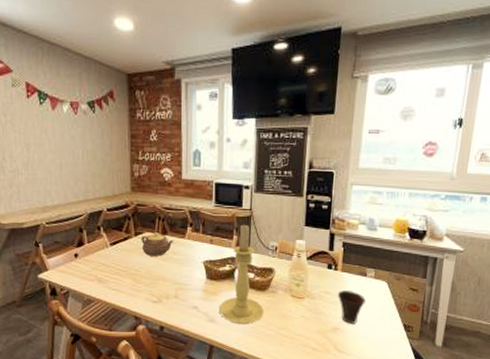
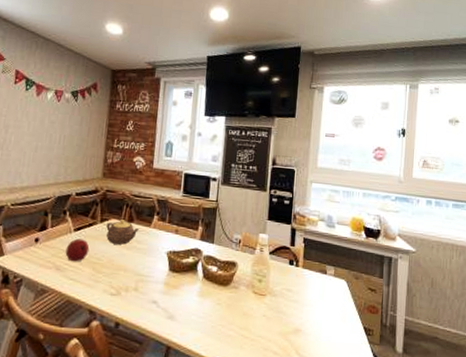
fruit: none [105,252,127,274] -> present [65,238,90,262]
candle holder: present [220,224,265,325] -> none [180,215,226,323]
cup: present [337,290,366,324] -> none [298,288,326,326]

